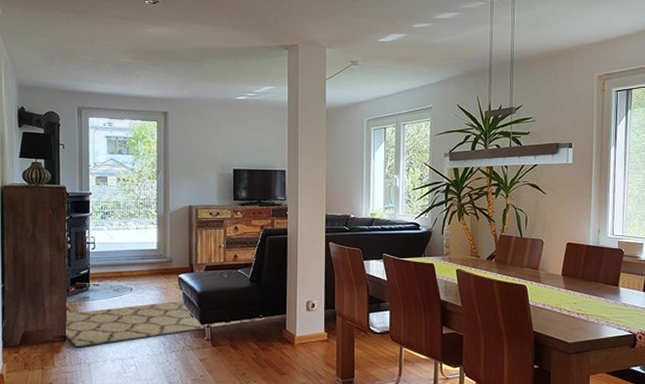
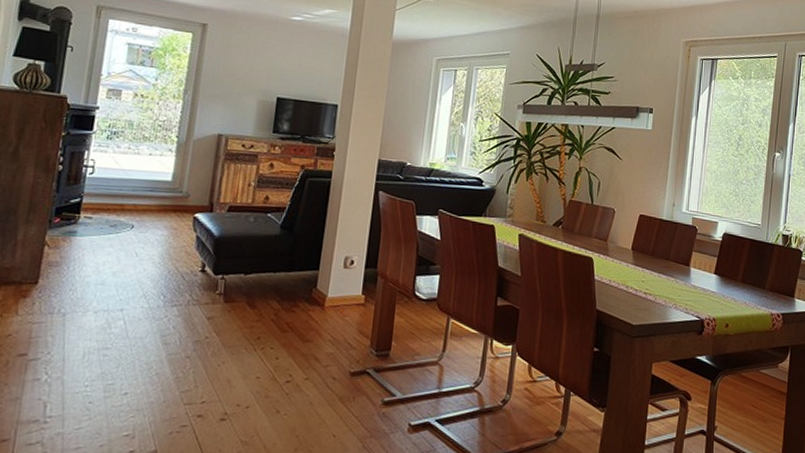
rug: present [66,300,265,348] -> none [39,244,293,293]

